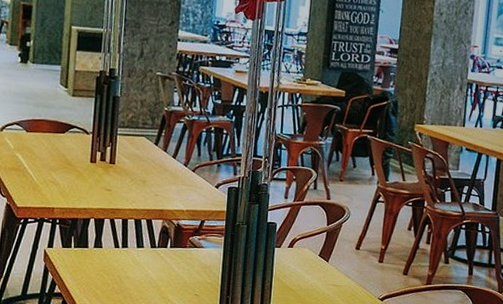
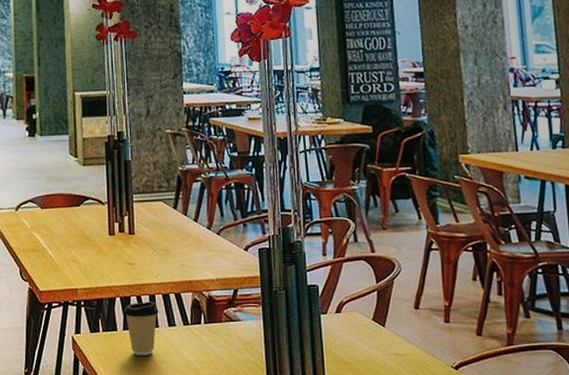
coffee cup: none [95,224,130,271] -> present [123,301,159,355]

